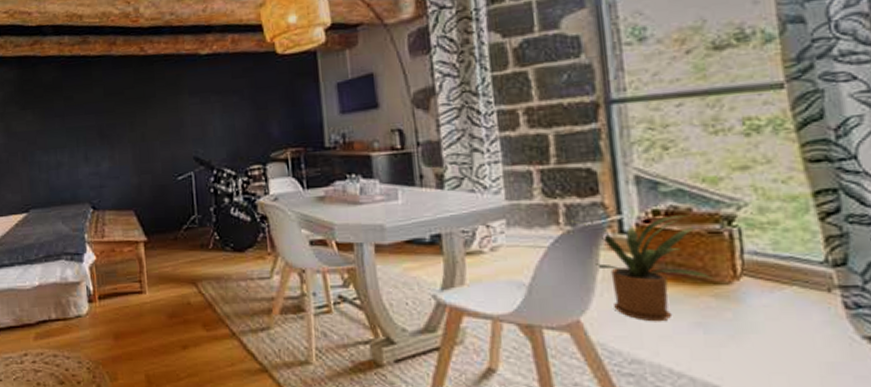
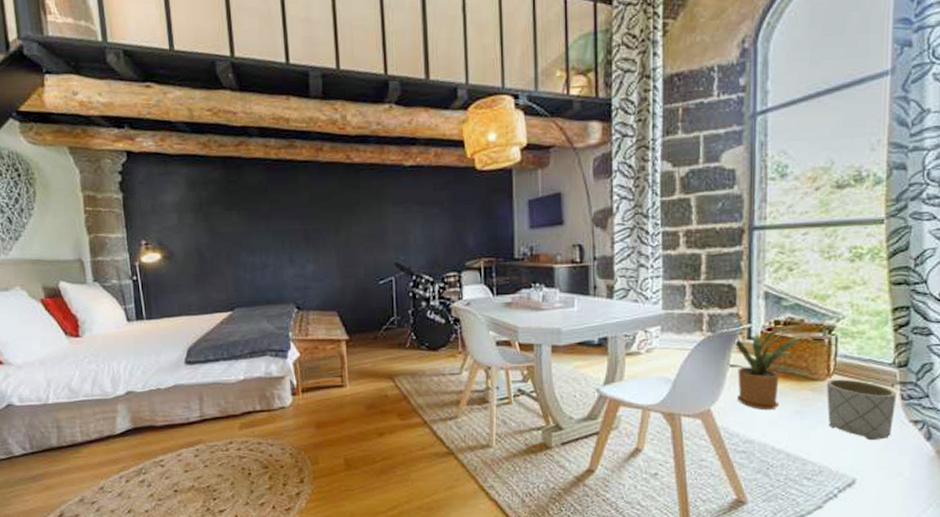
planter: none [735,282,838,361] -> present [827,379,896,440]

